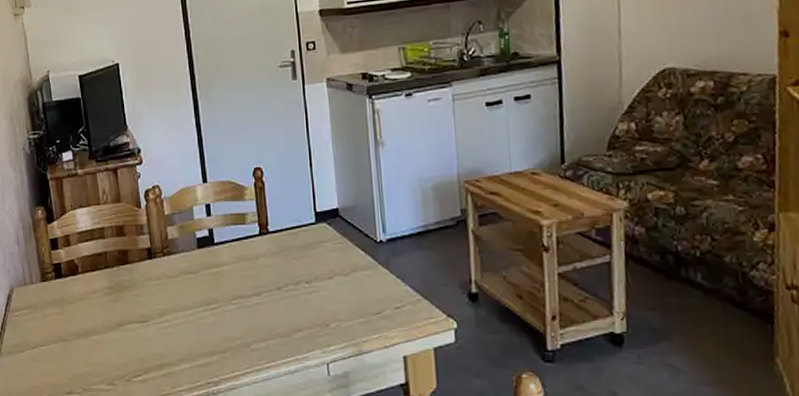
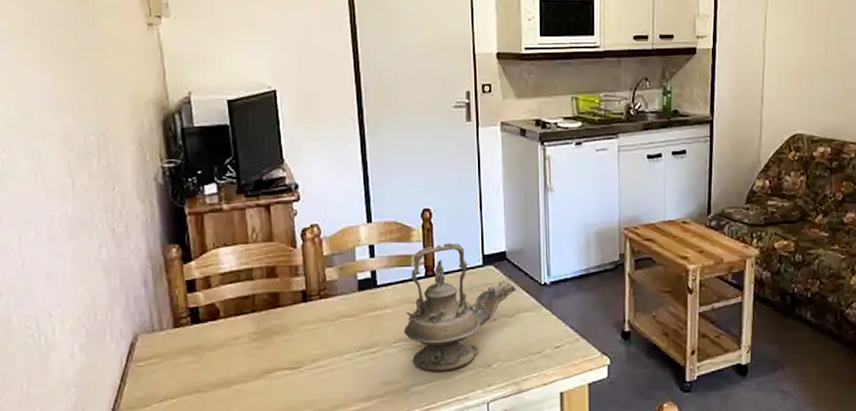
teapot: none [241,200,351,329] -> present [404,243,516,371]

